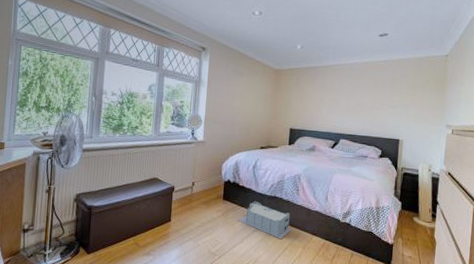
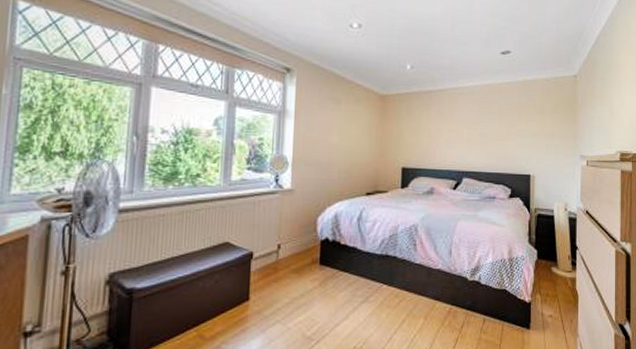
storage bin: present [238,201,292,240] -> none [340,262,409,310]

